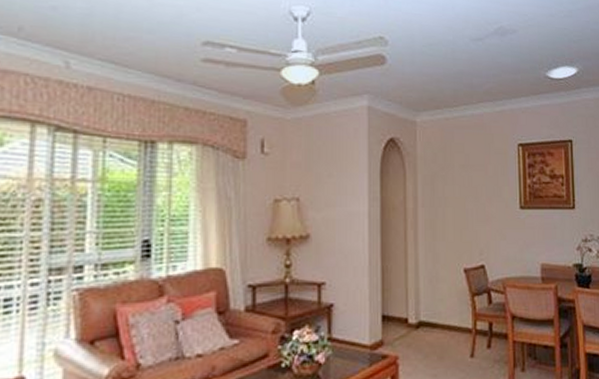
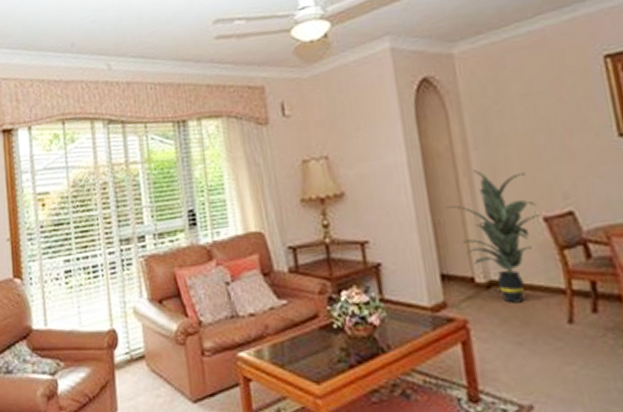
indoor plant: none [392,225,462,341] -> present [444,170,540,303]

